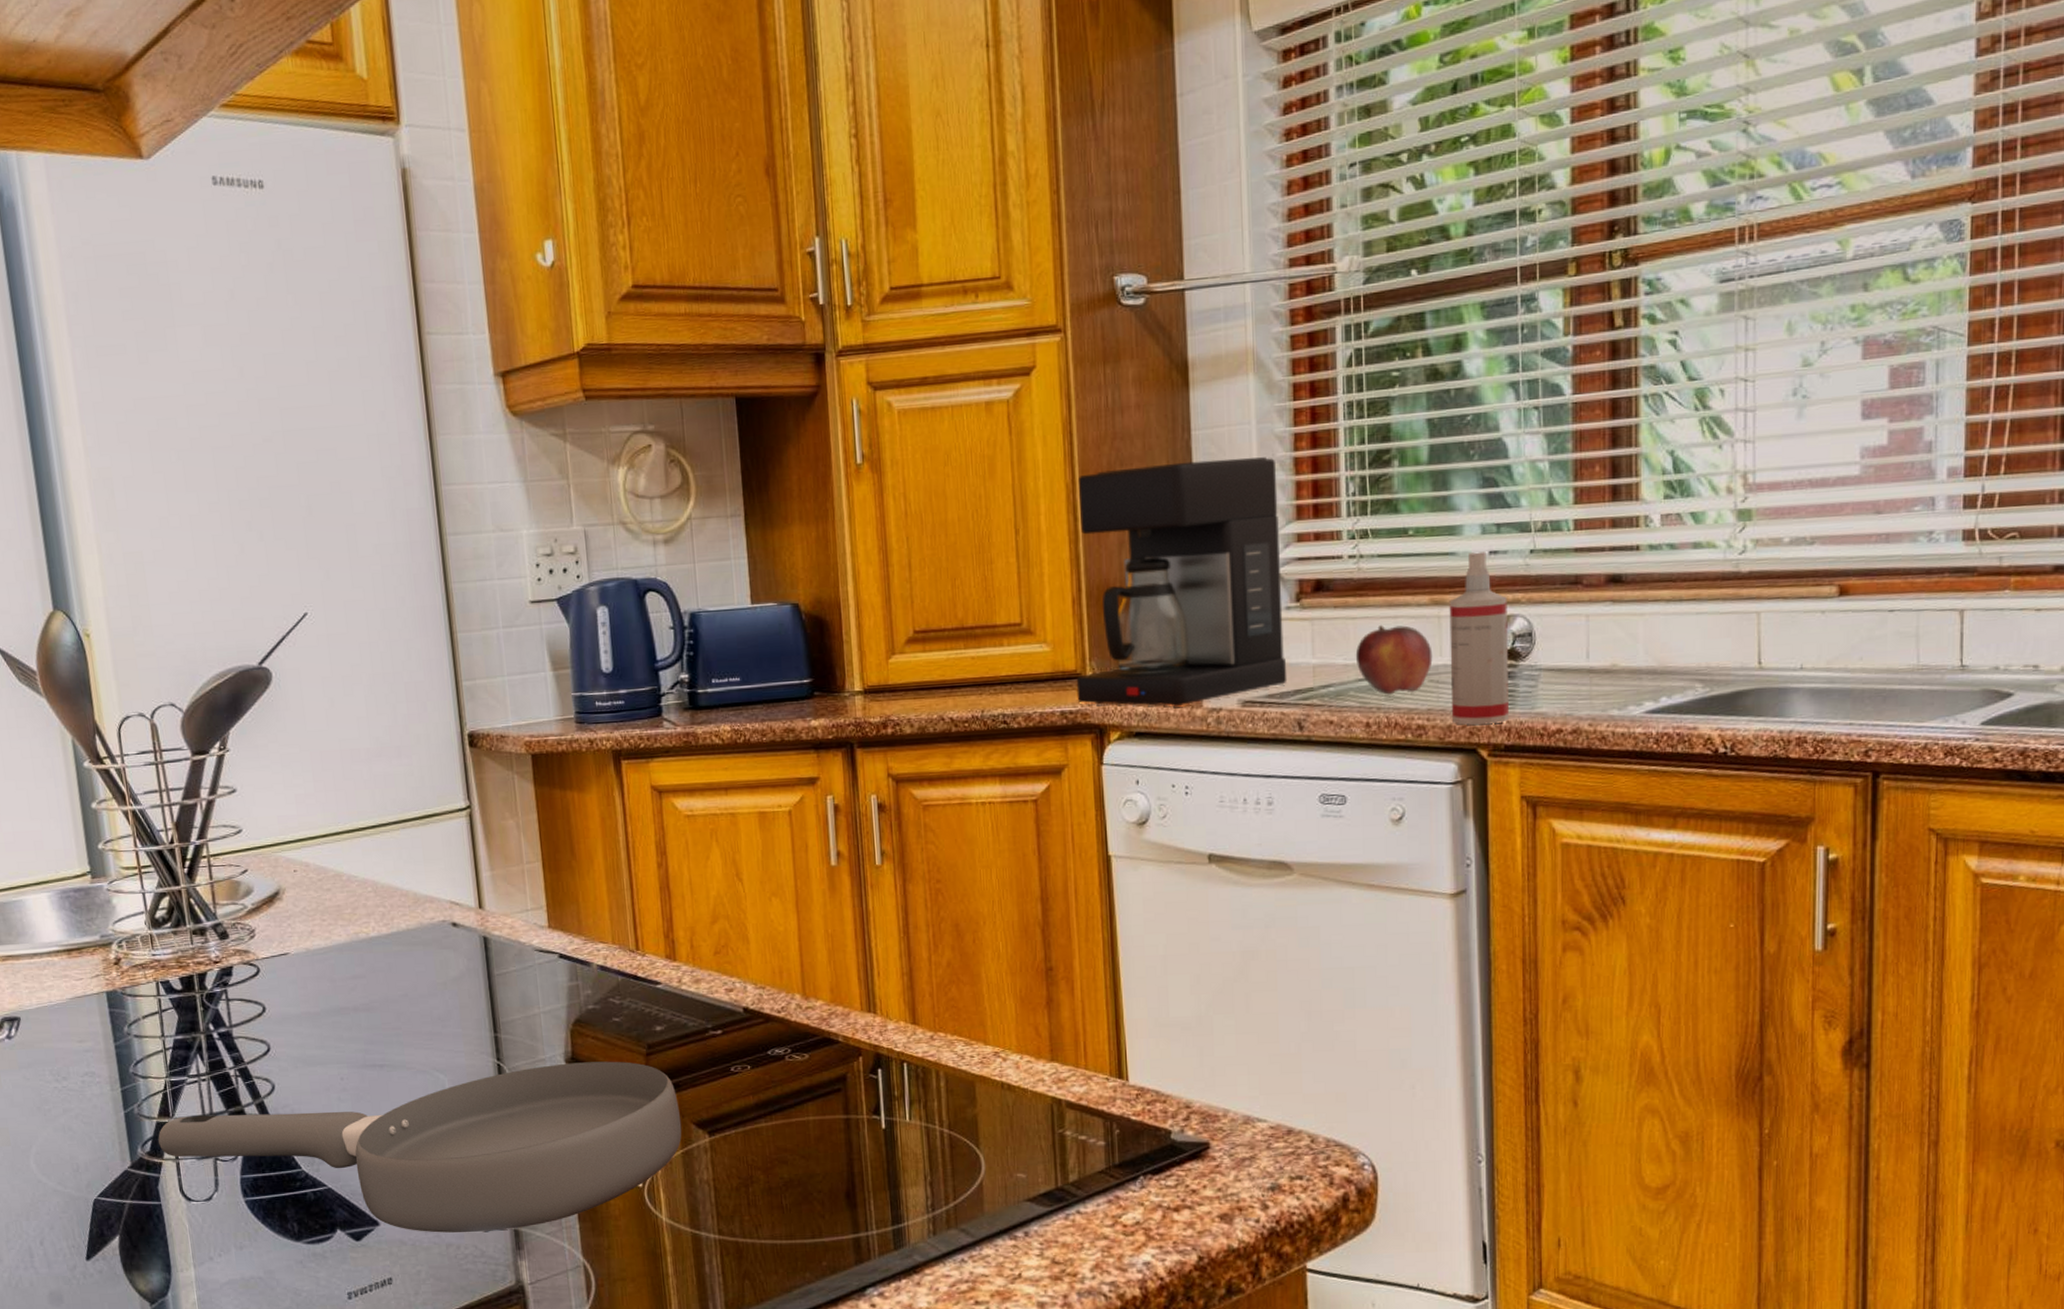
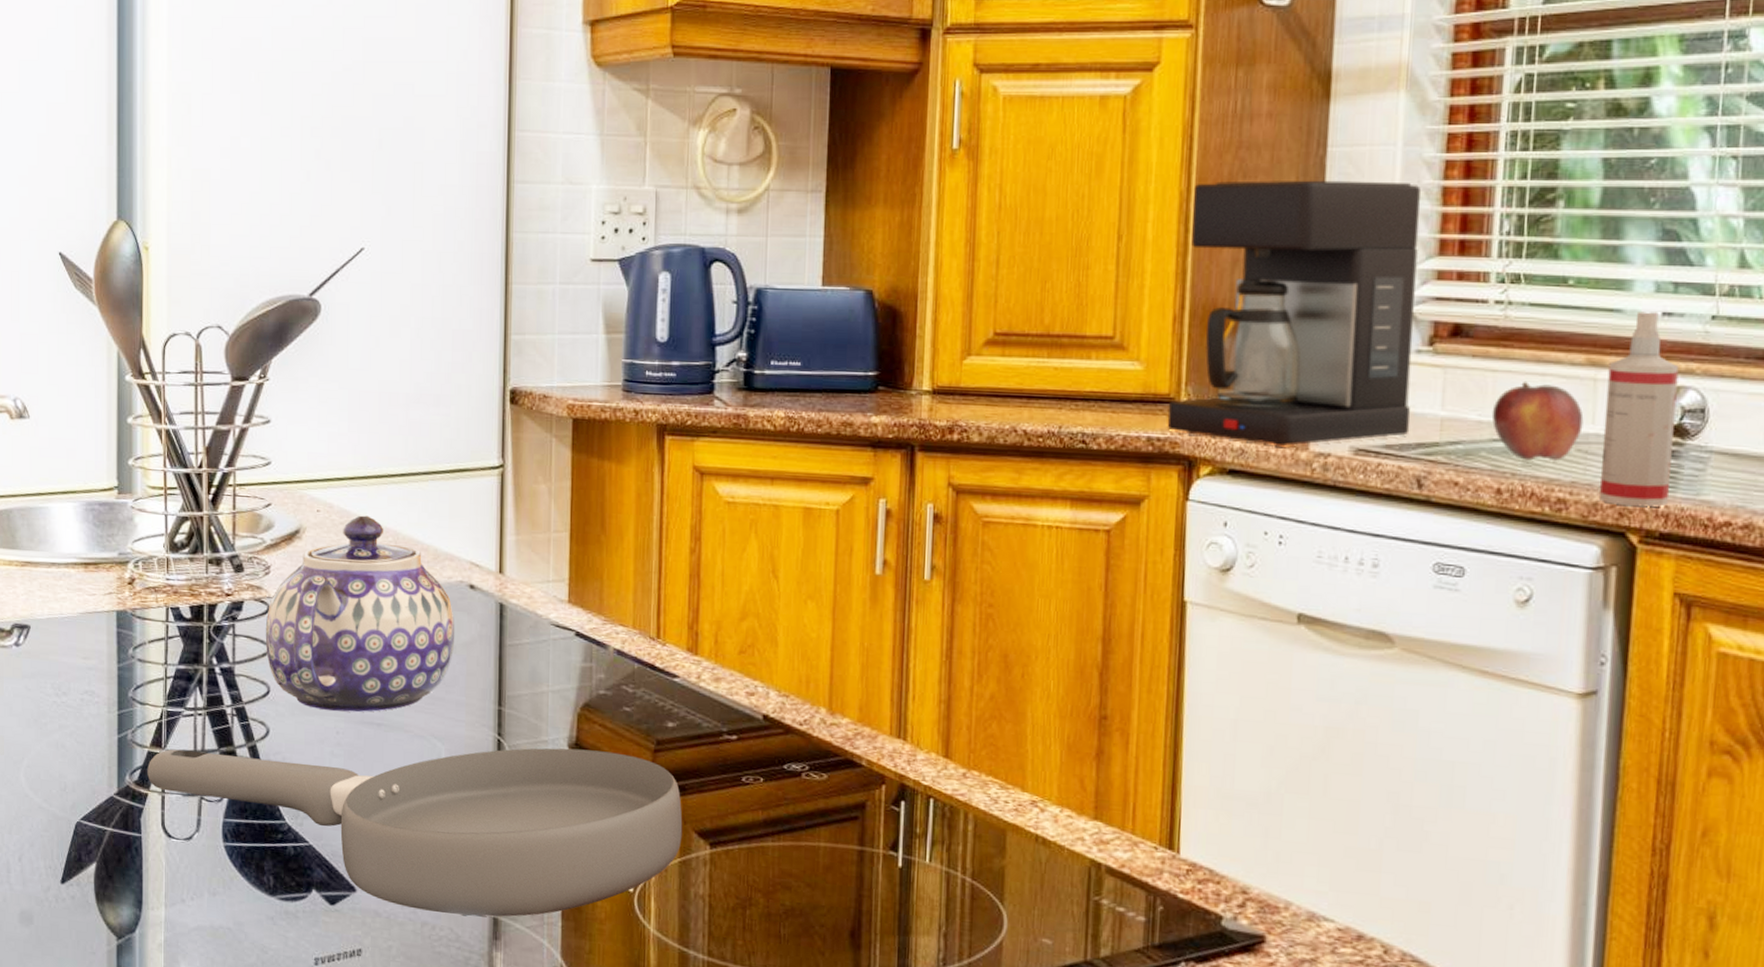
teapot: none [257,869,445,1059] -> present [265,515,455,713]

